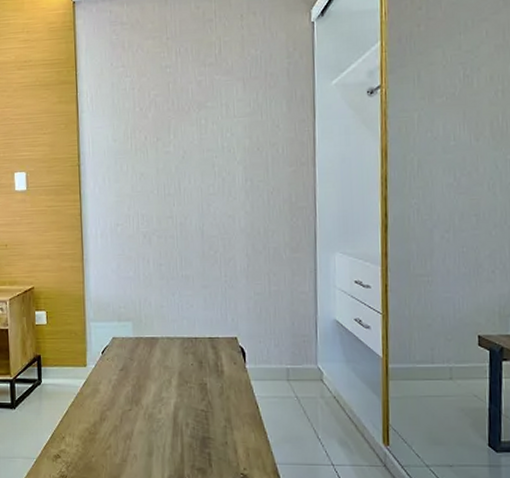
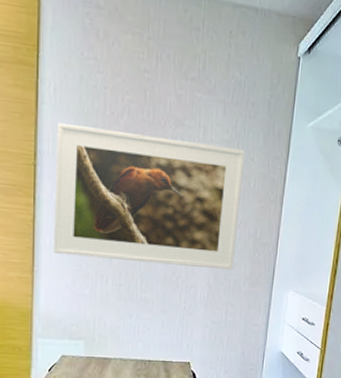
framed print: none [95,119,272,242] -> present [53,122,246,271]

